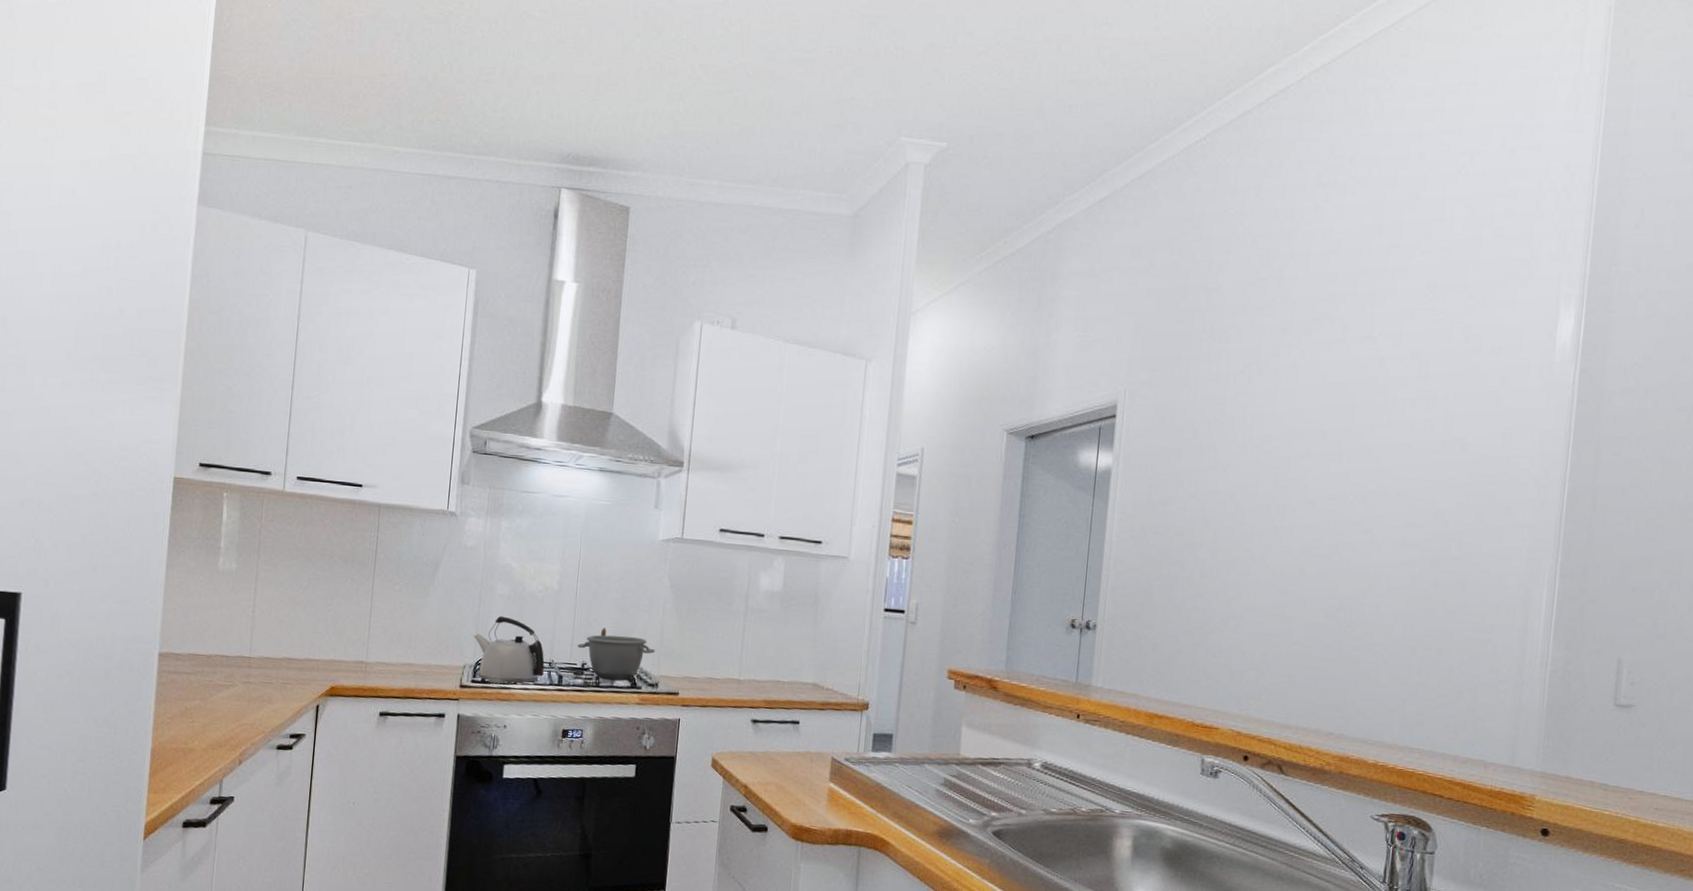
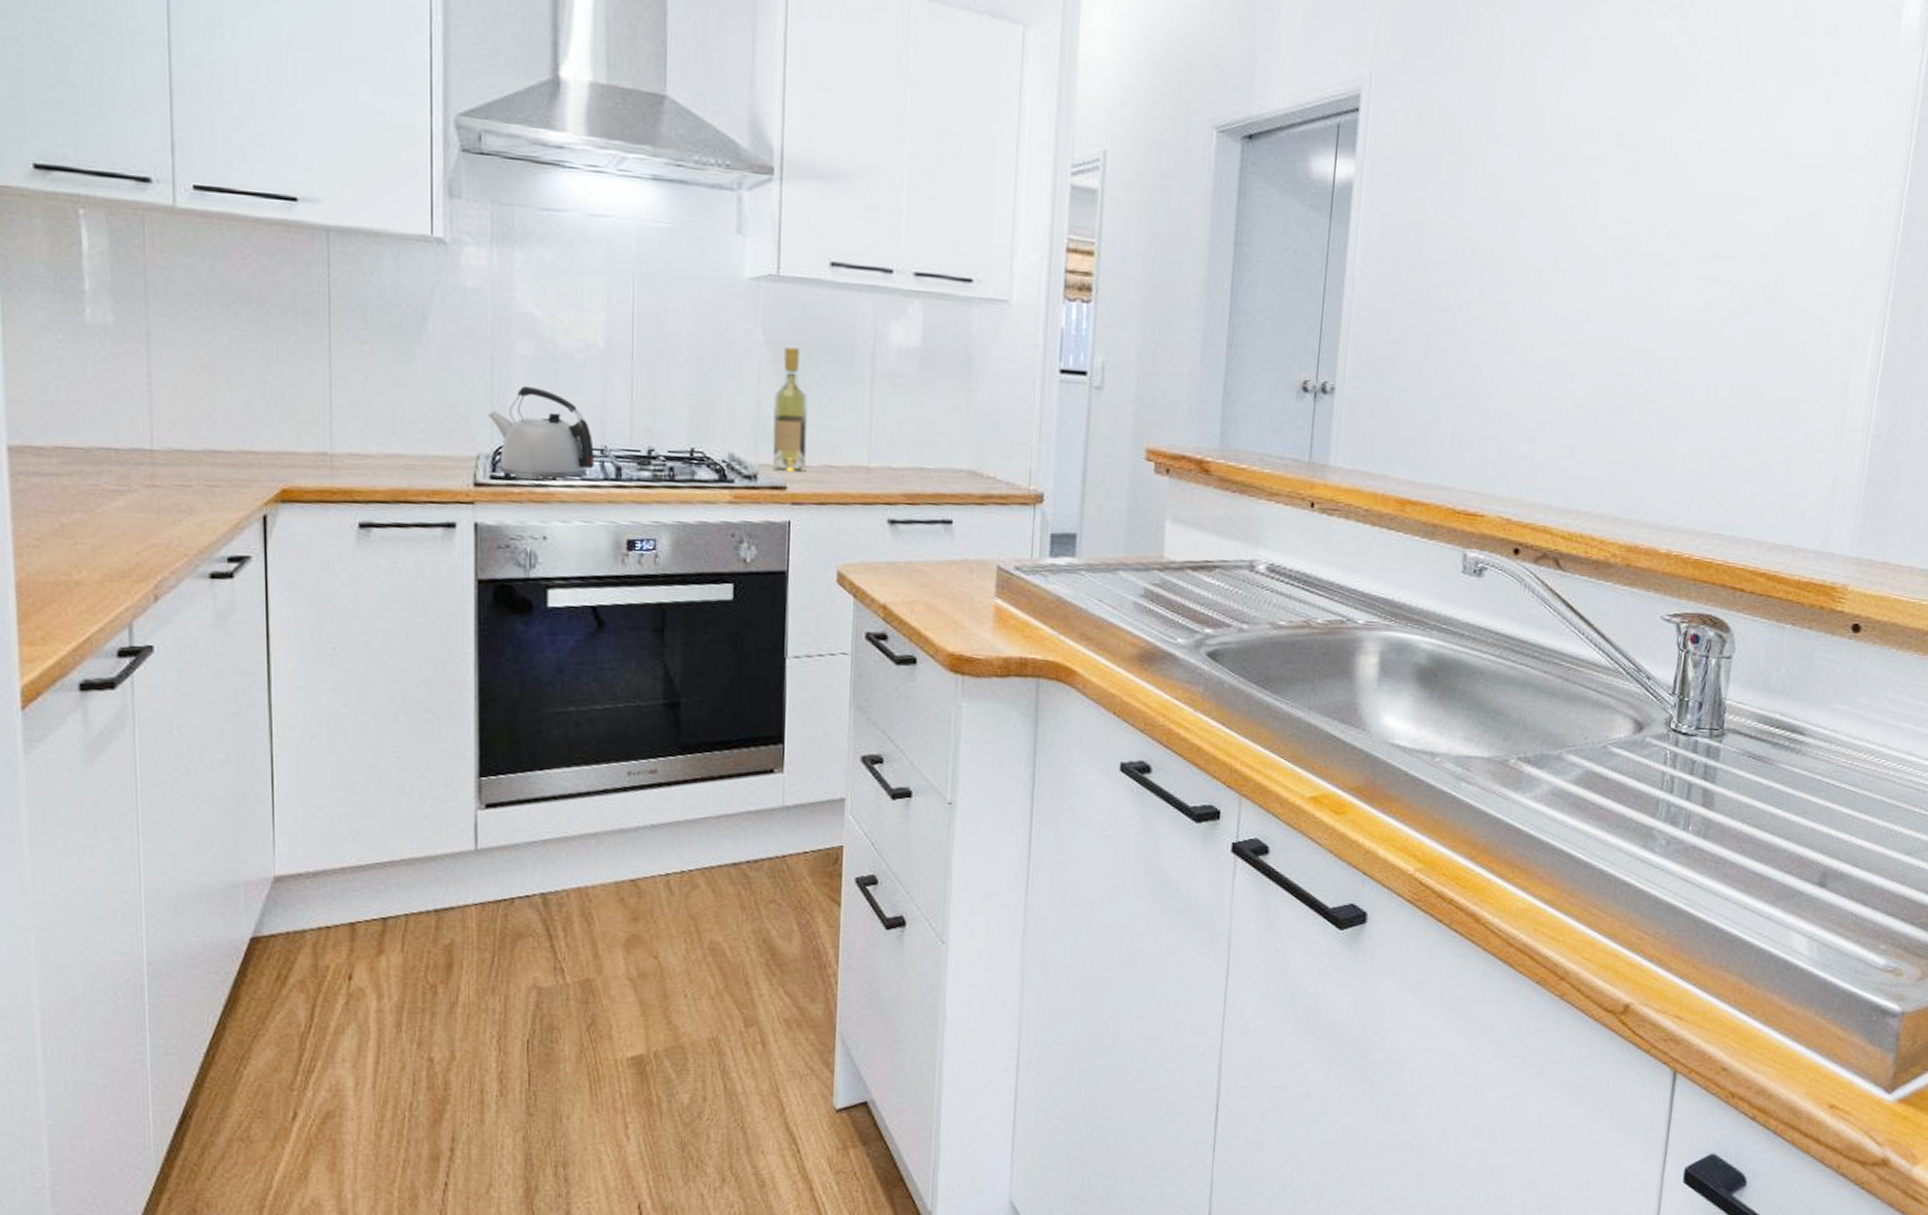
cooking pot: present [577,628,655,682] -> none [639,400,750,474]
bottle: none [669,590,698,683] -> present [772,347,808,473]

